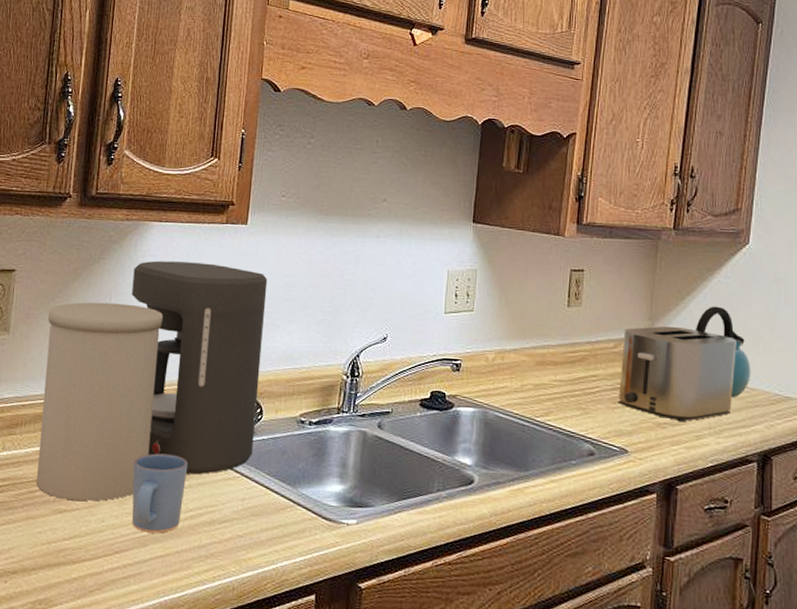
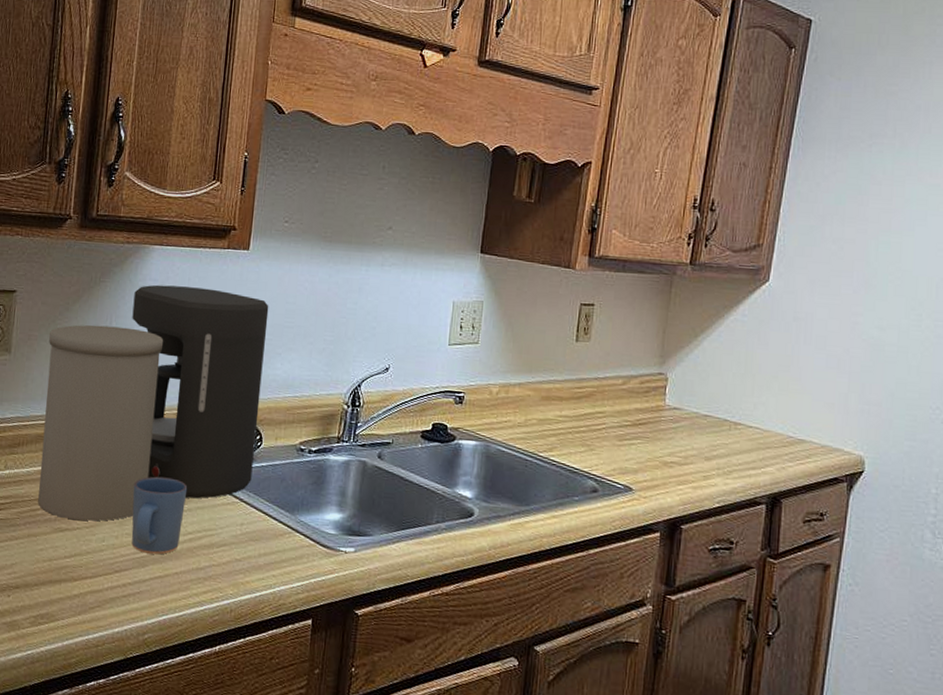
toaster: present [618,326,737,422] -> none [624,364,751,462]
kettle: present [696,306,751,398] -> none [708,344,765,439]

